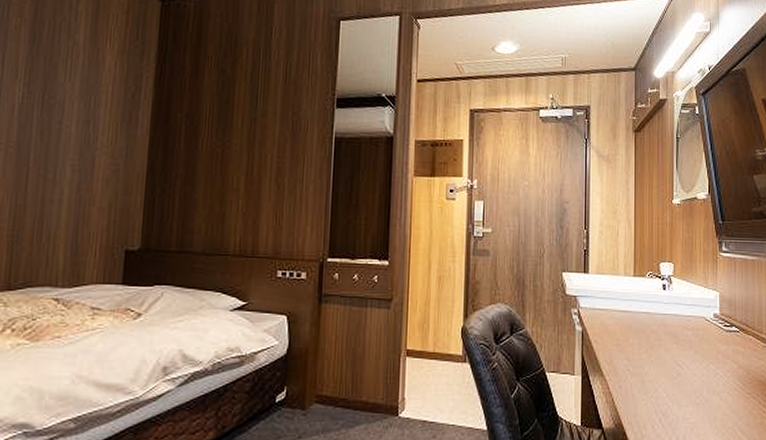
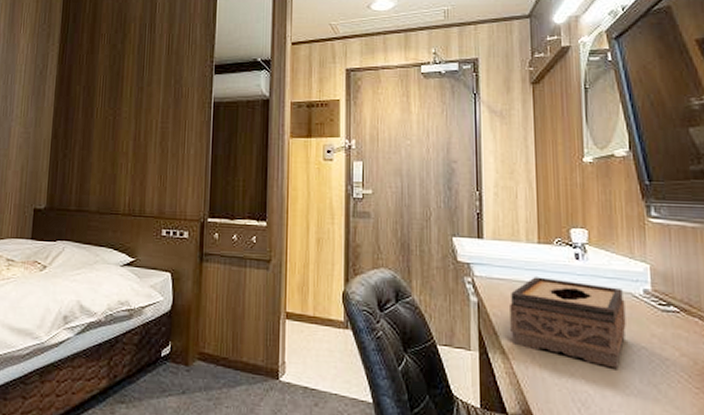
tissue box: none [608,306,699,382] -> present [510,277,626,369]

